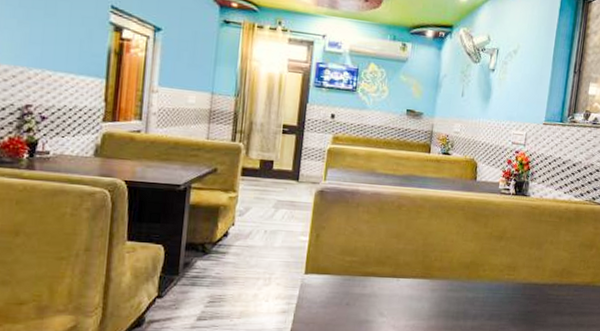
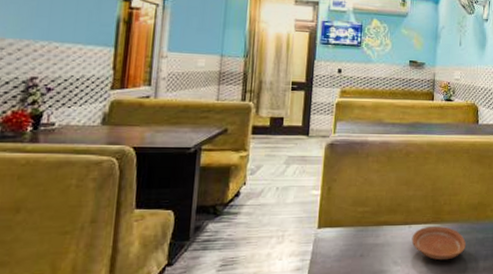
plate: none [399,281,455,316] -> present [411,225,466,261]

